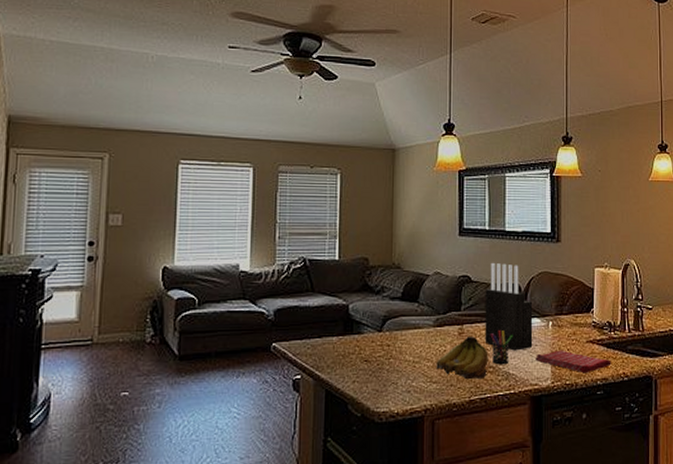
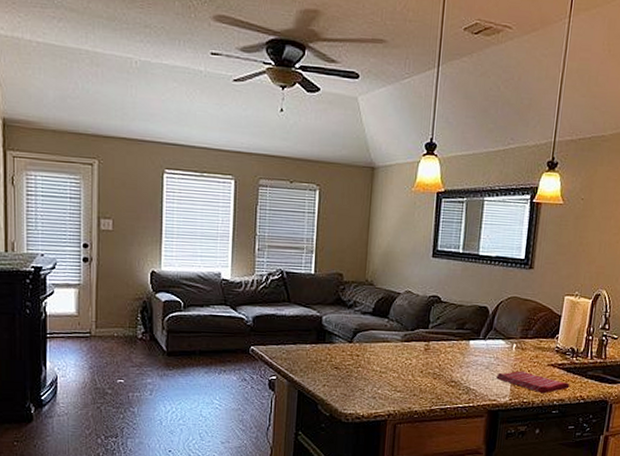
fruit: present [436,337,488,380] -> none [401,353,452,392]
knife block: present [485,262,533,351] -> none [449,284,499,369]
pen holder: present [490,330,513,365] -> none [454,349,477,381]

